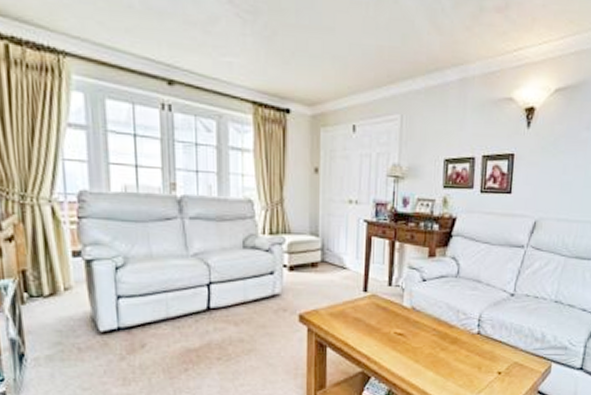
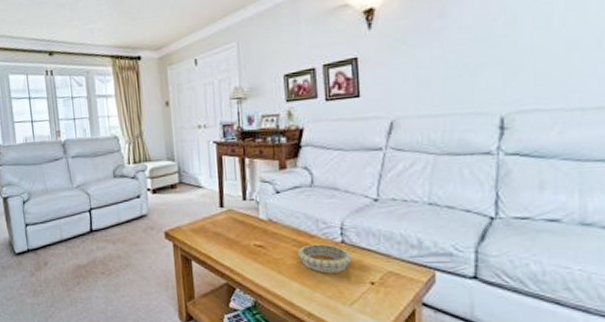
decorative bowl: none [436,334,485,363] -> present [297,244,352,273]

